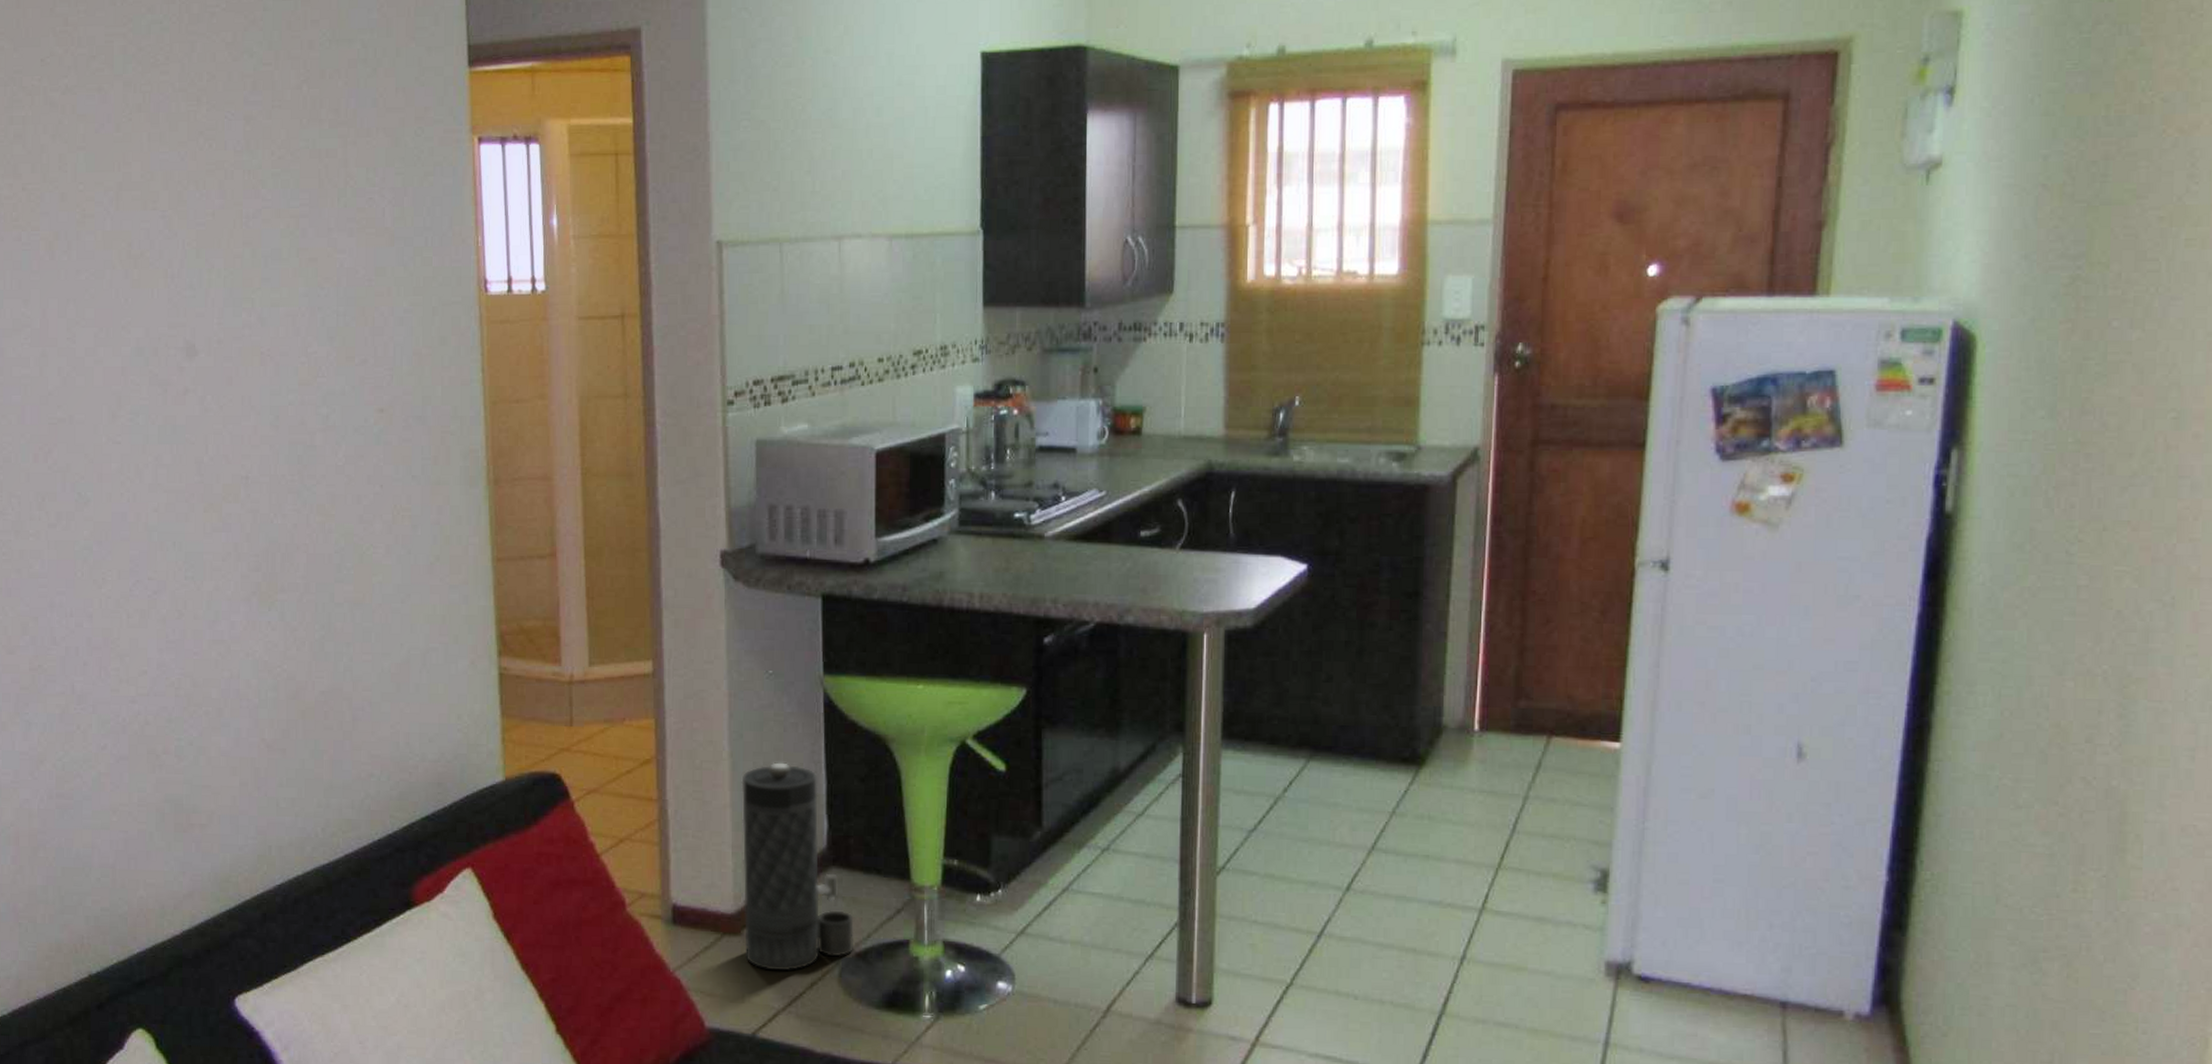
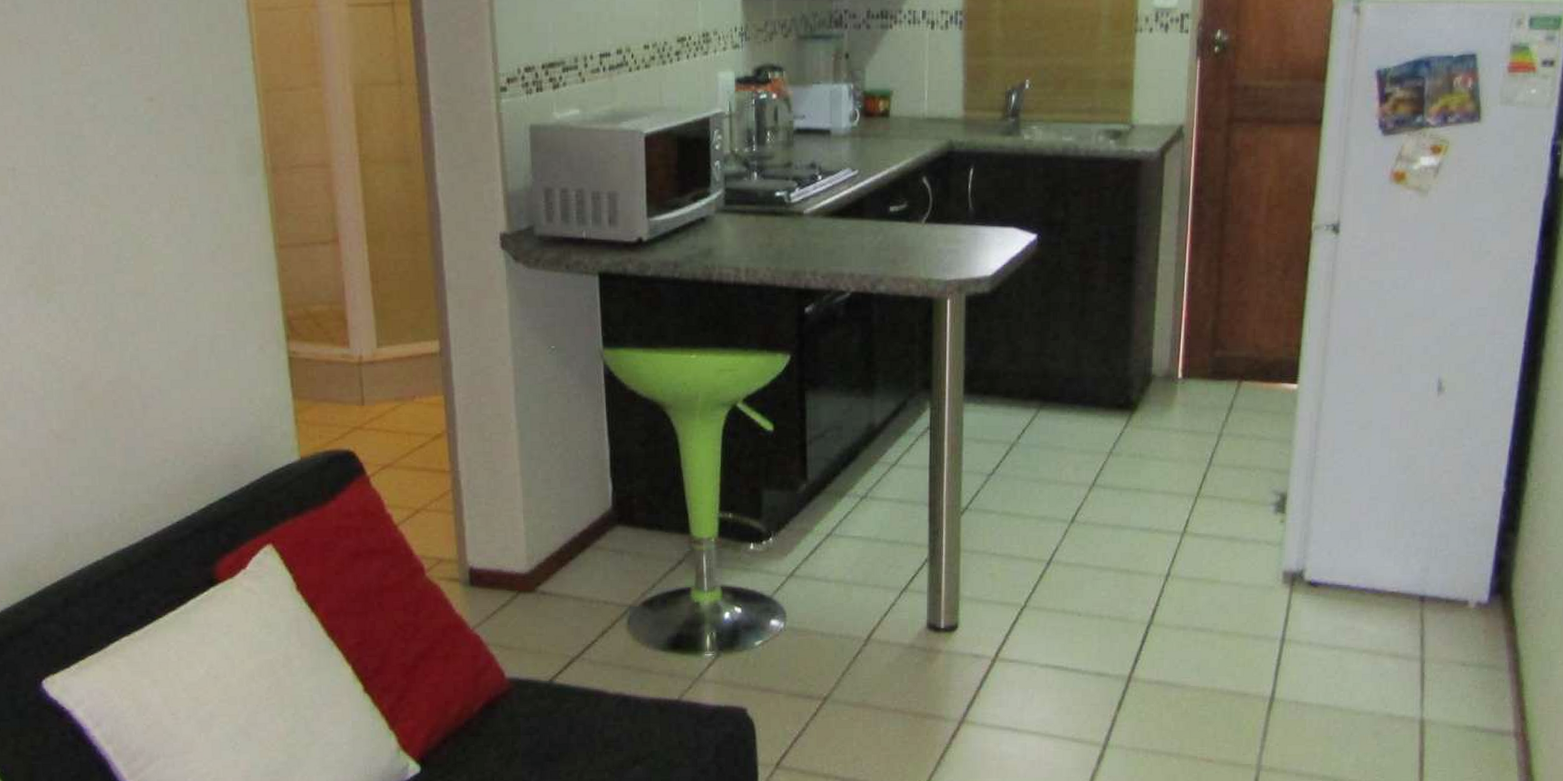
canister: present [741,762,855,971] -> none [529,431,641,623]

